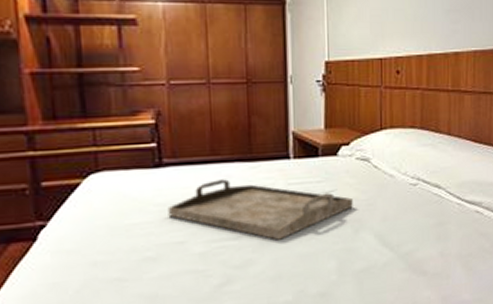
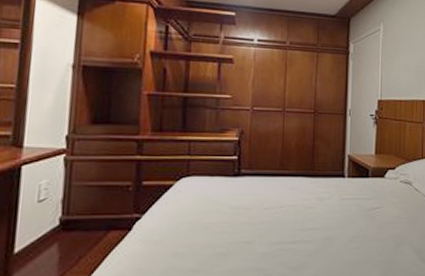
serving tray: present [167,179,353,240] -> none [240,190,396,247]

